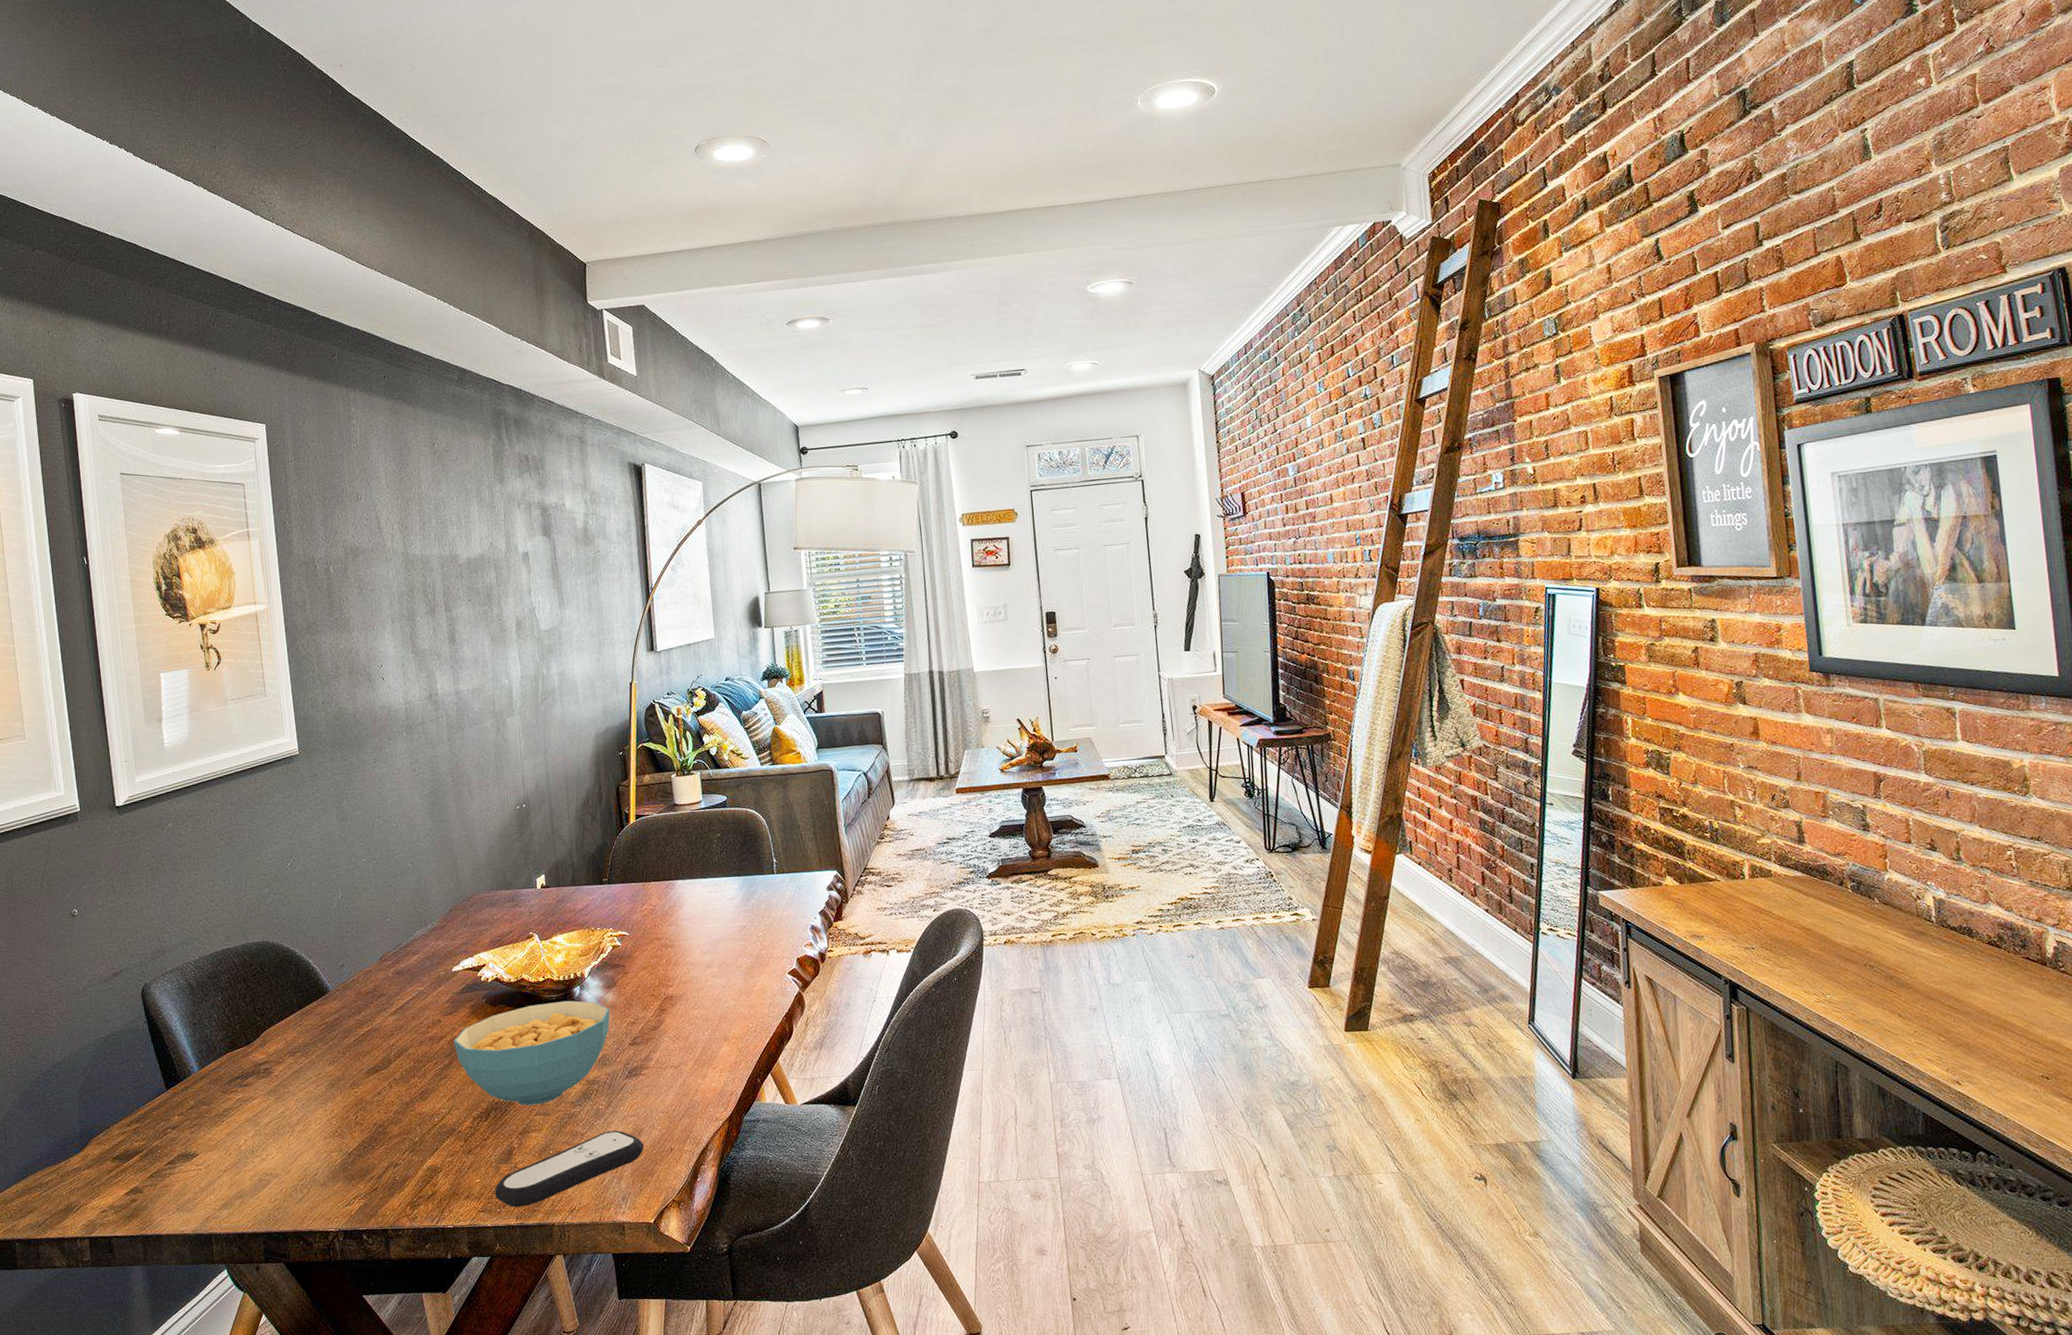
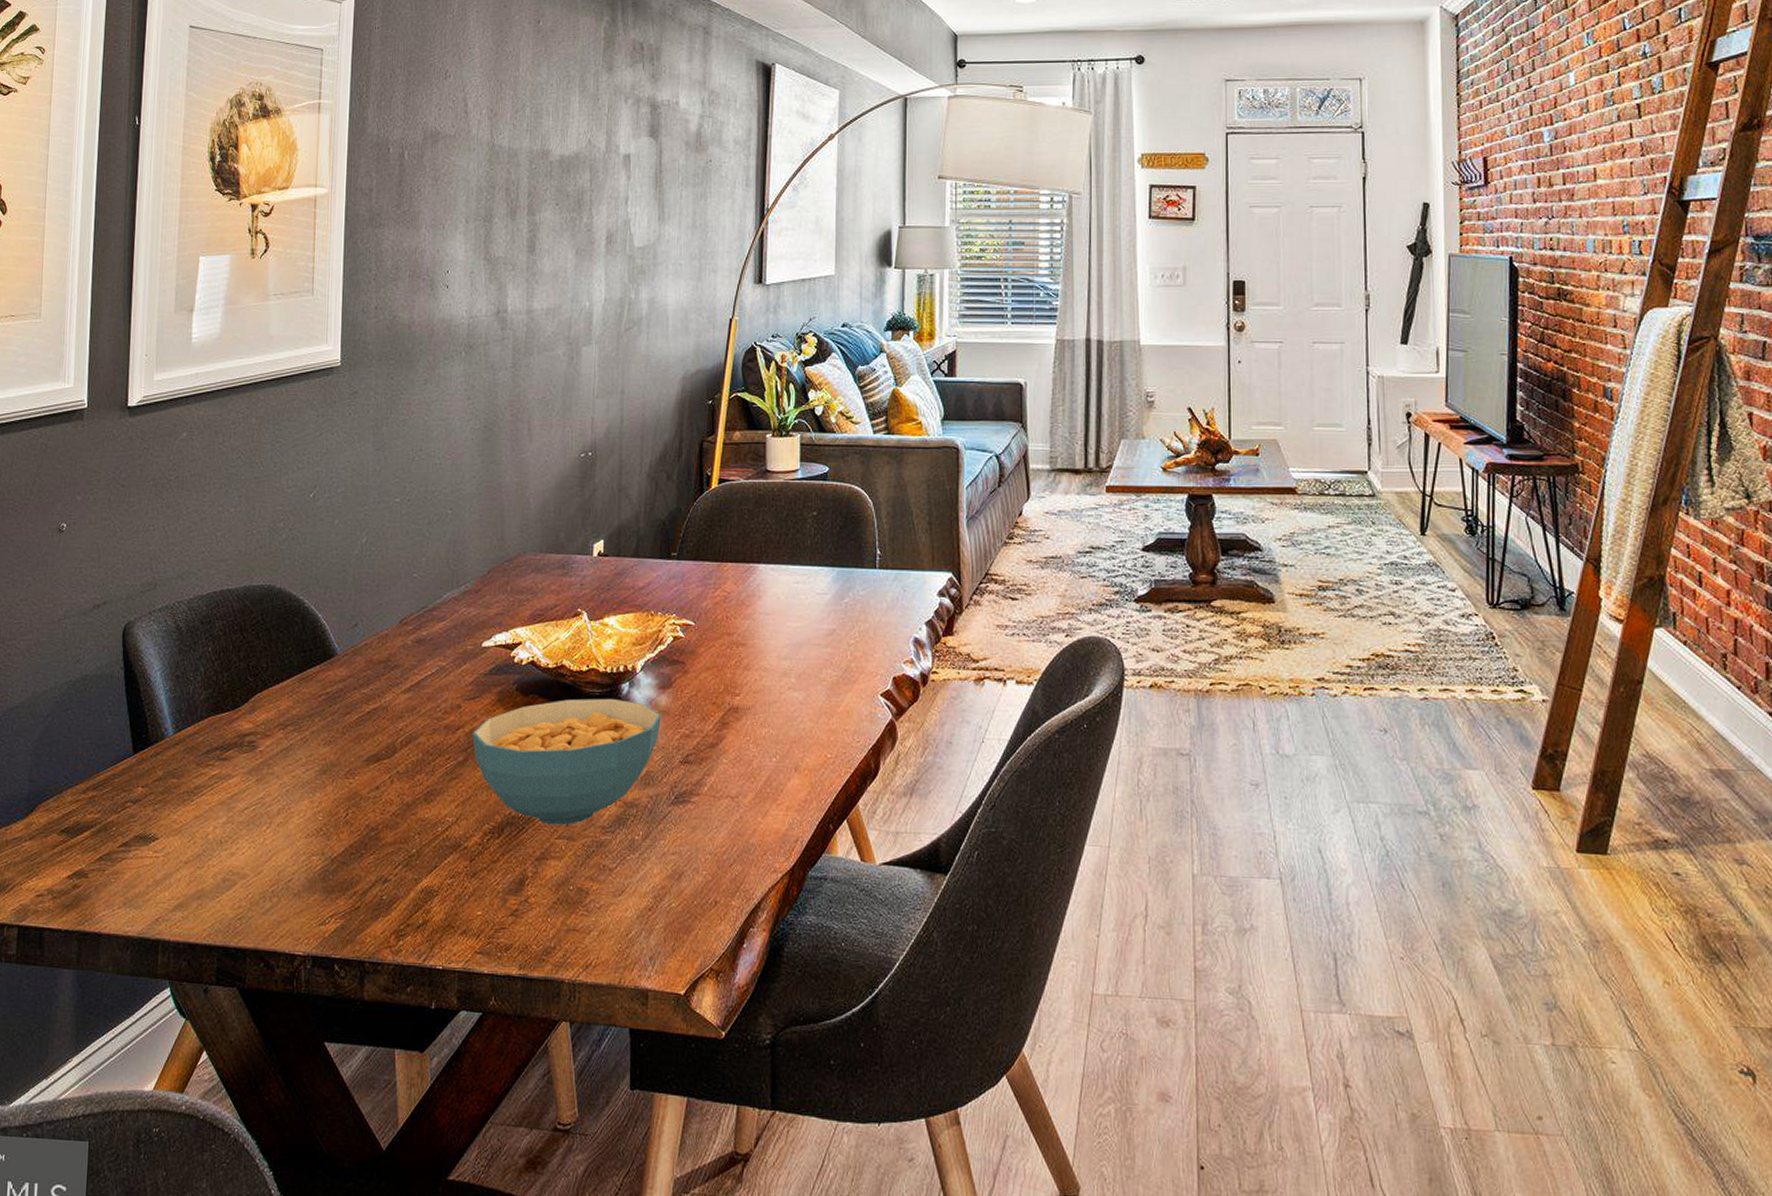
remote control: present [495,1130,645,1207] -> none [498,869,684,954]

